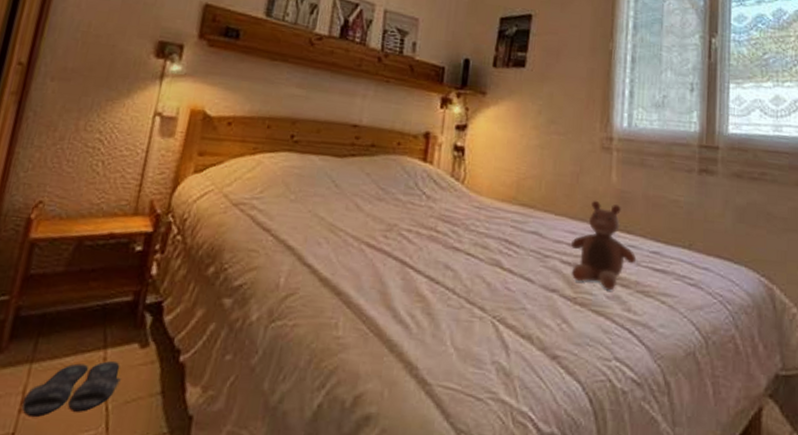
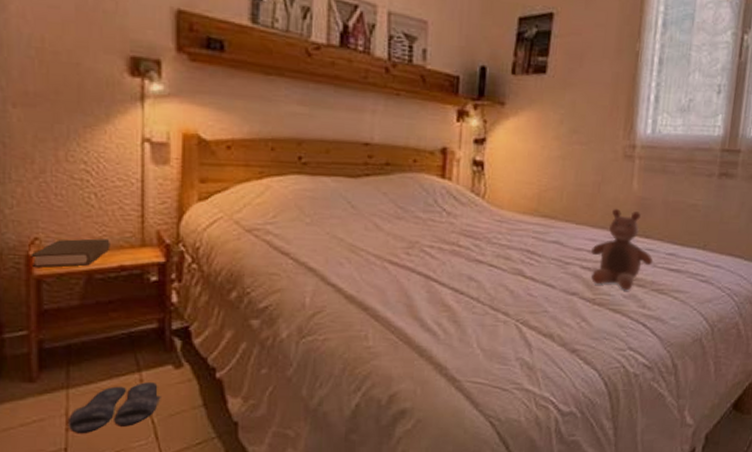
book: none [29,204,106,232] -> present [31,238,110,268]

